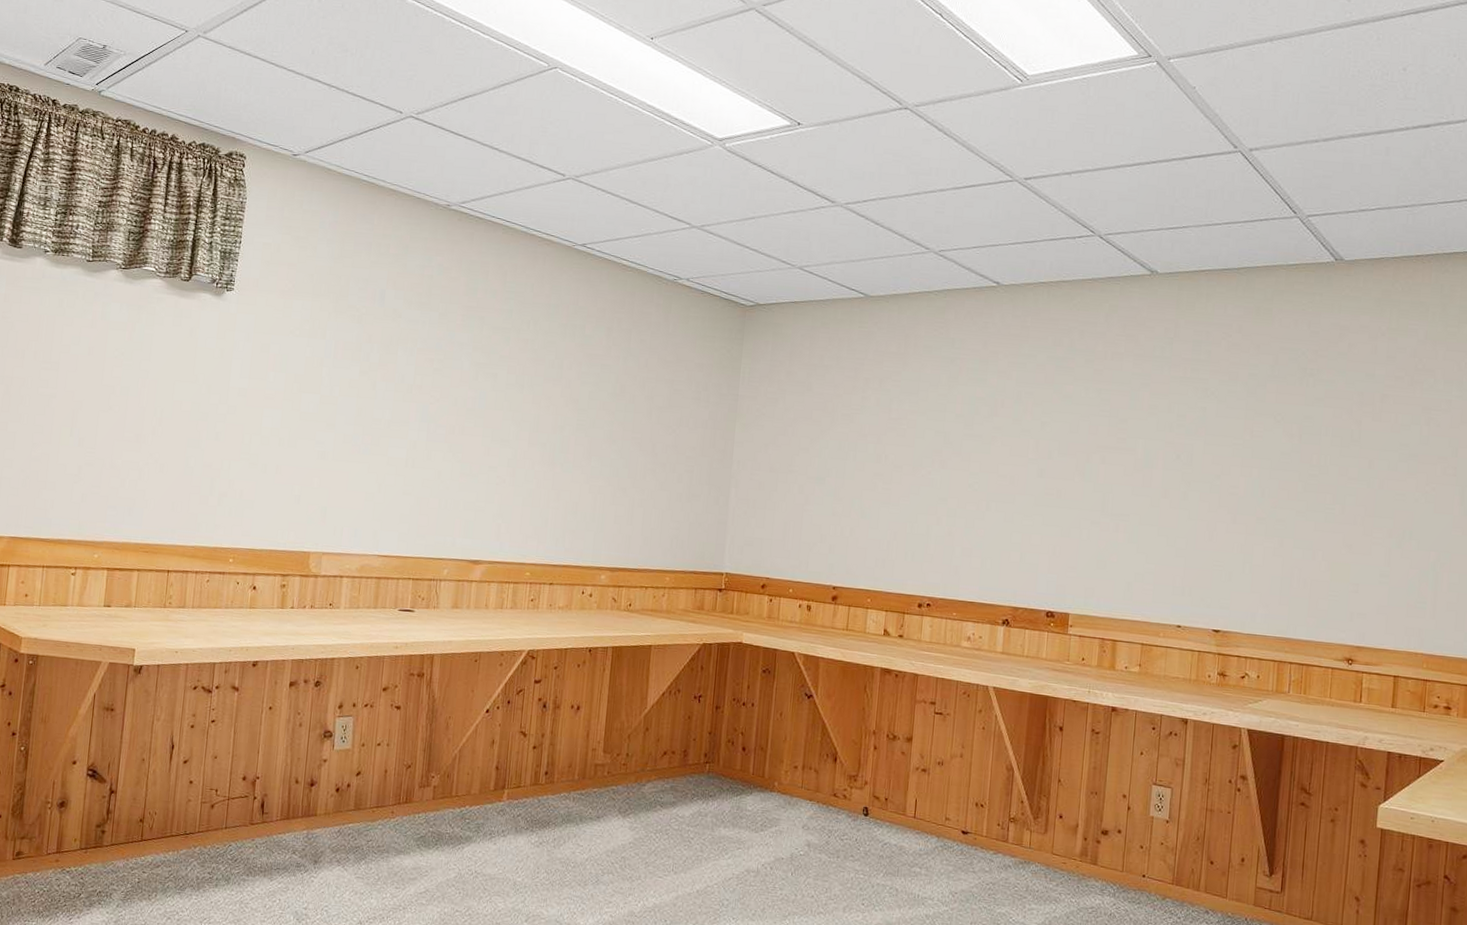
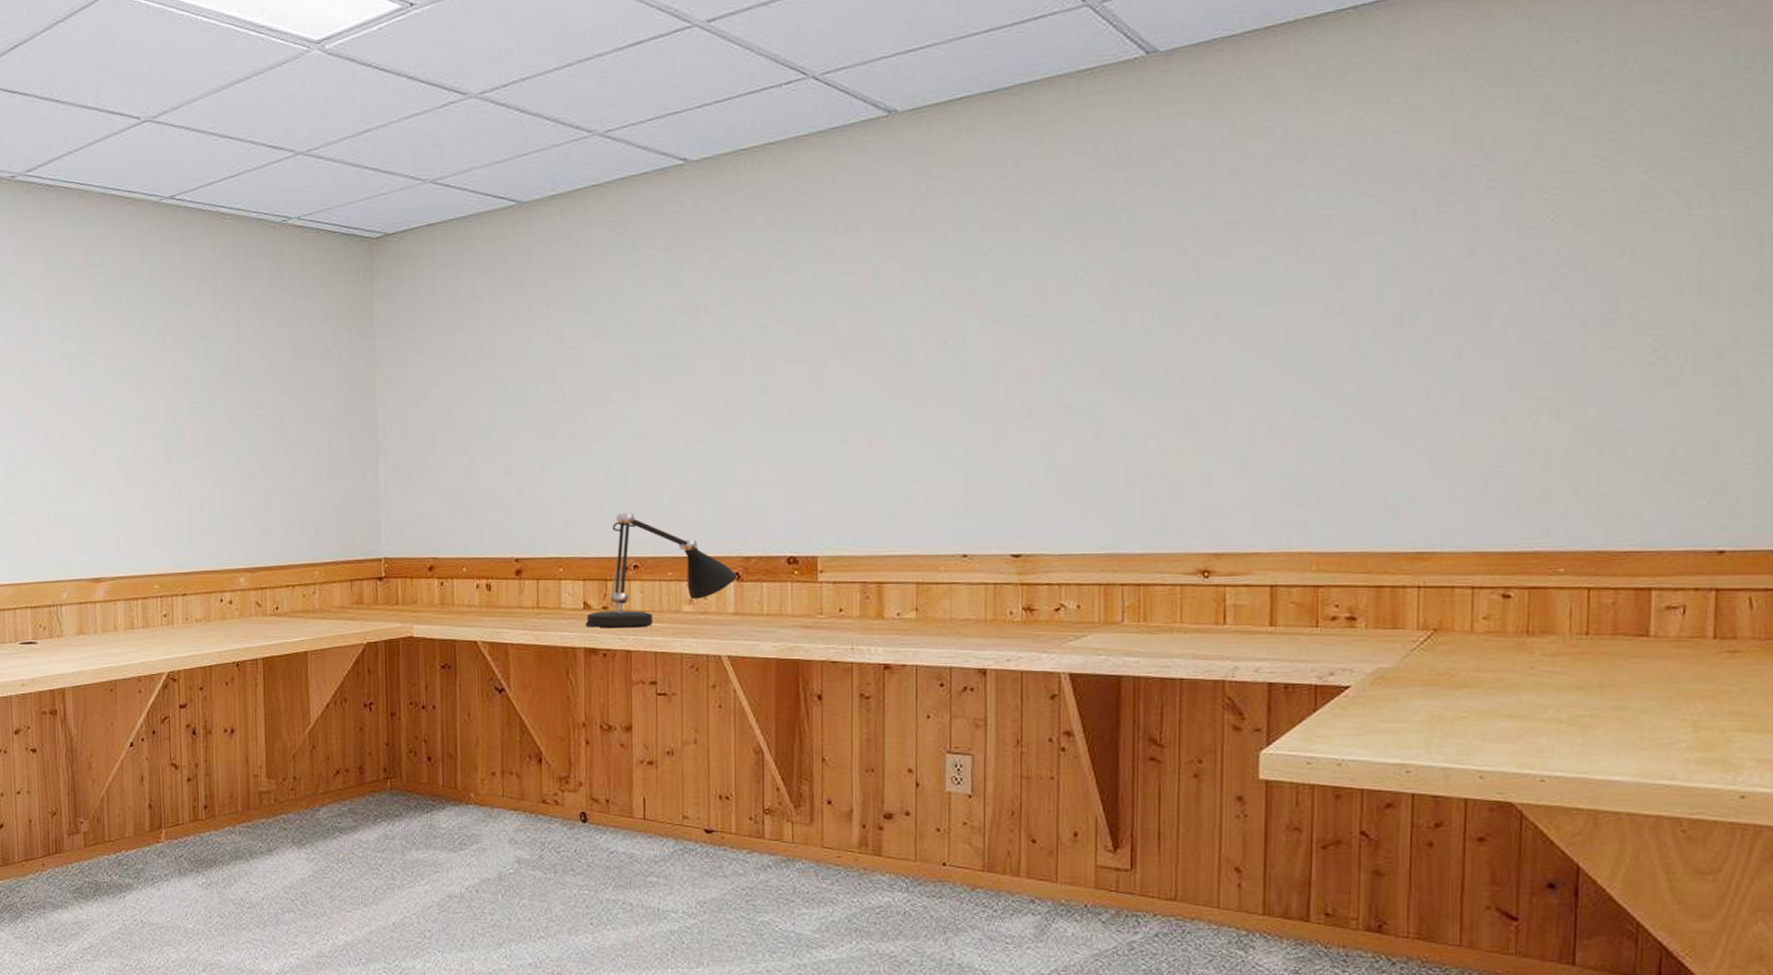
desk lamp: none [883,559,1006,656] -> present [585,512,736,628]

